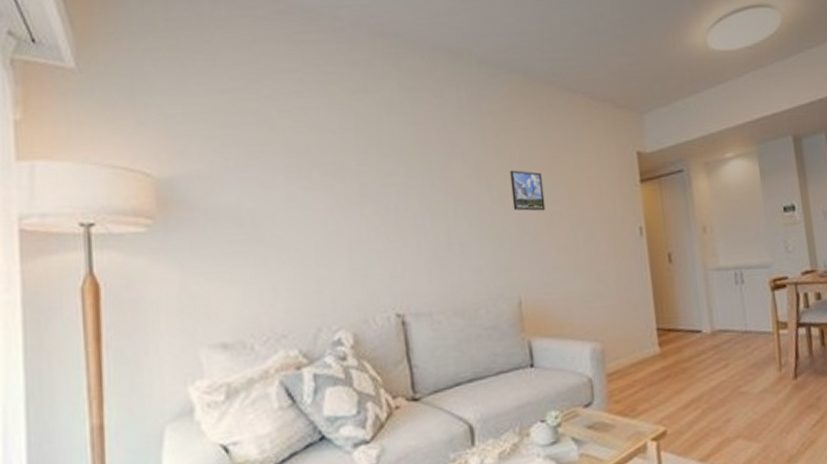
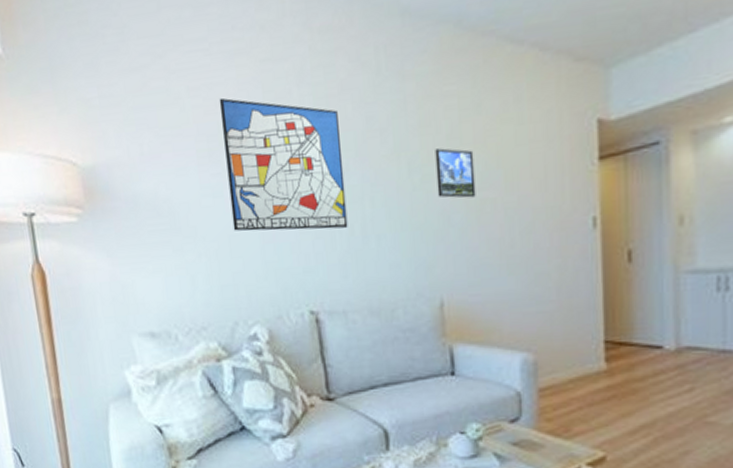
wall art: none [310,120,434,241] -> present [219,97,348,231]

